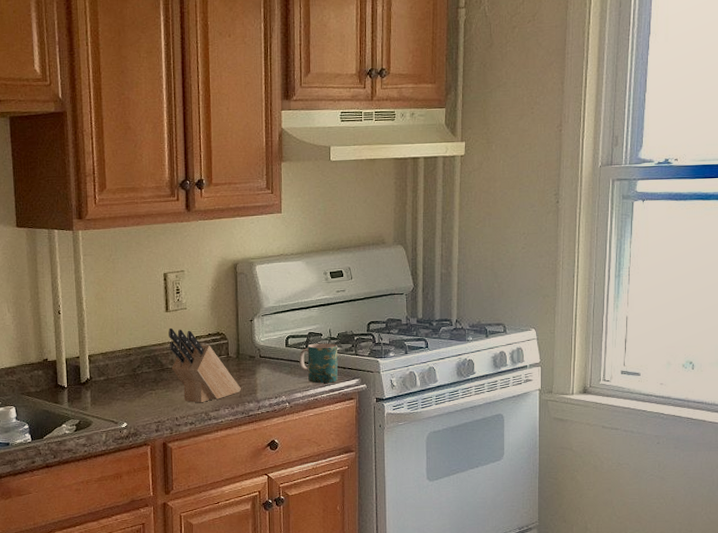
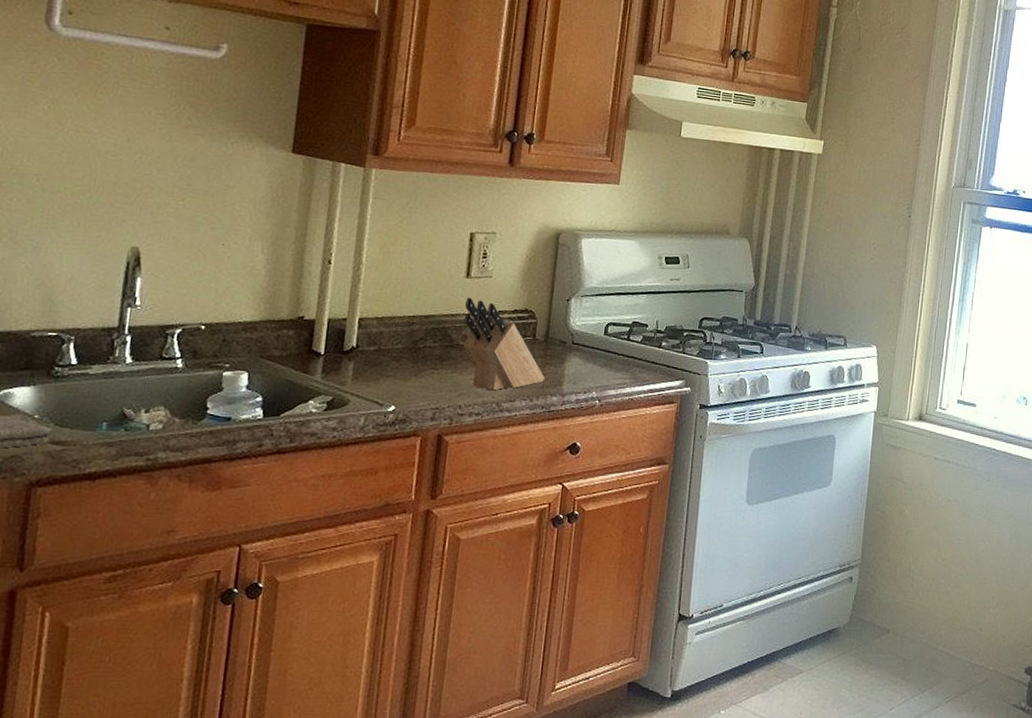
mug: present [299,343,338,383] -> none [617,334,664,382]

